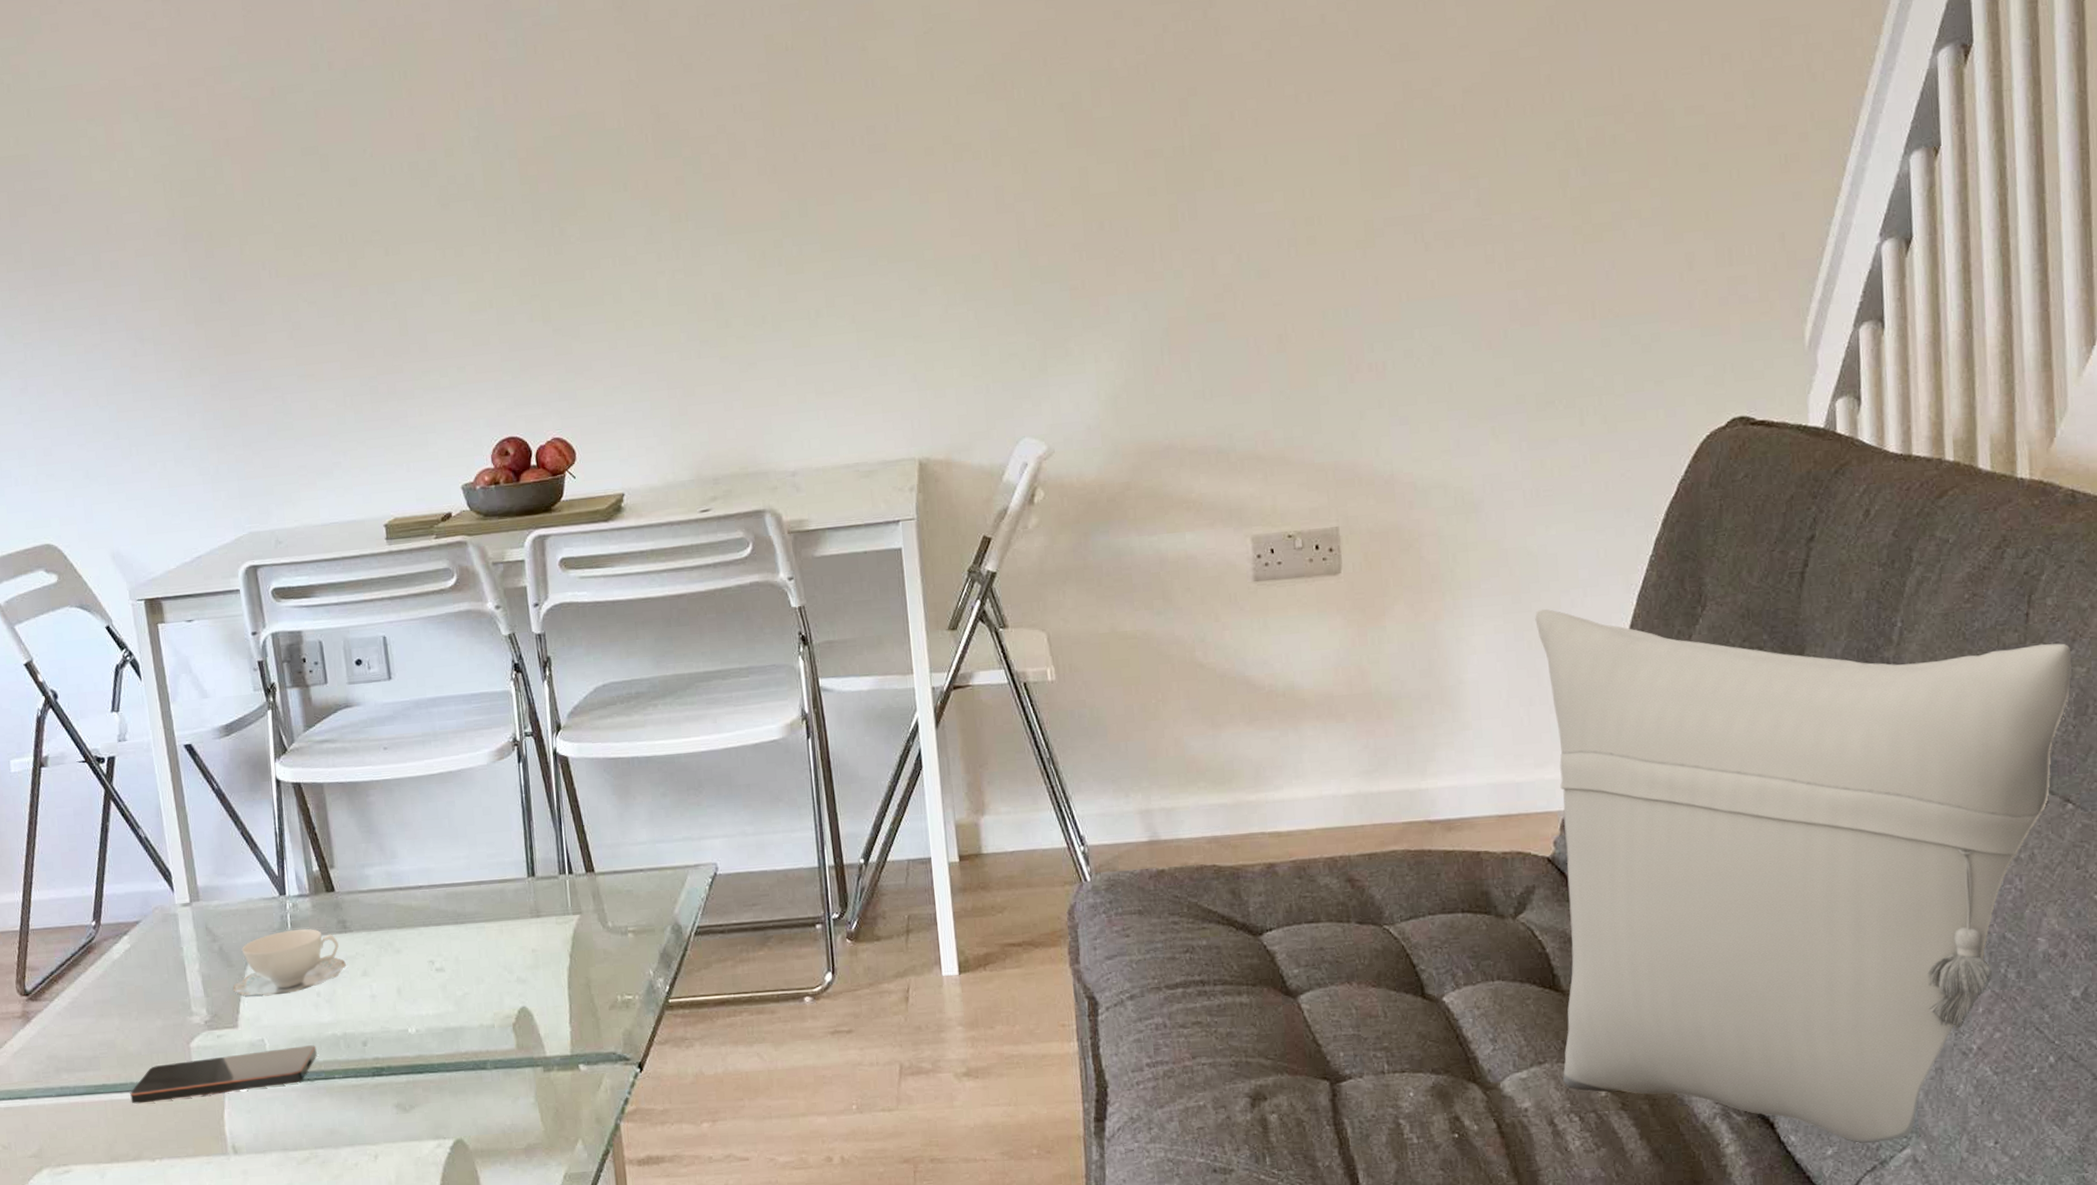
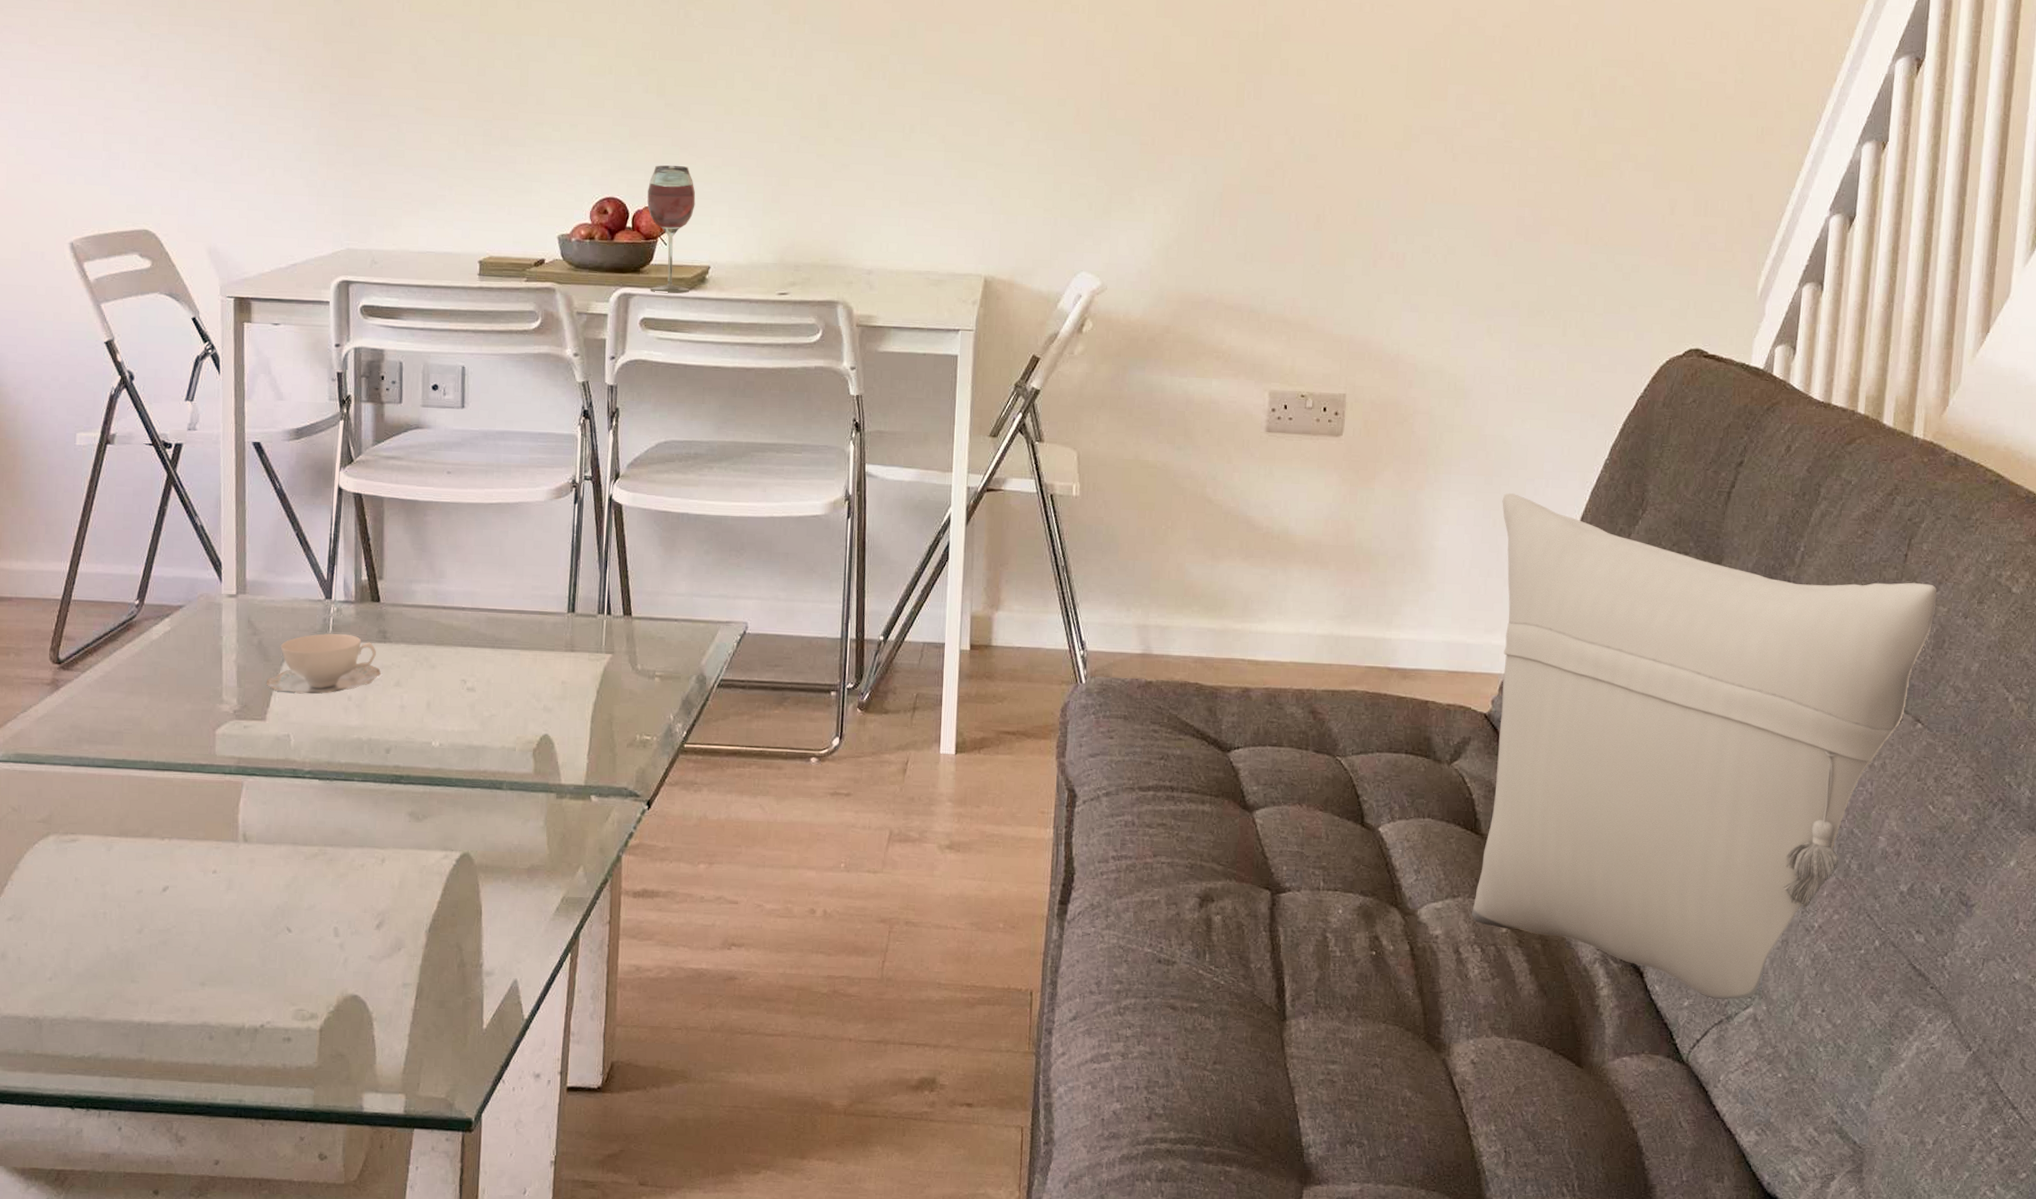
phone: present [130,1045,317,1104] -> none [148,746,340,783]
wineglass: none [547,392,607,531] -> present [647,165,696,294]

